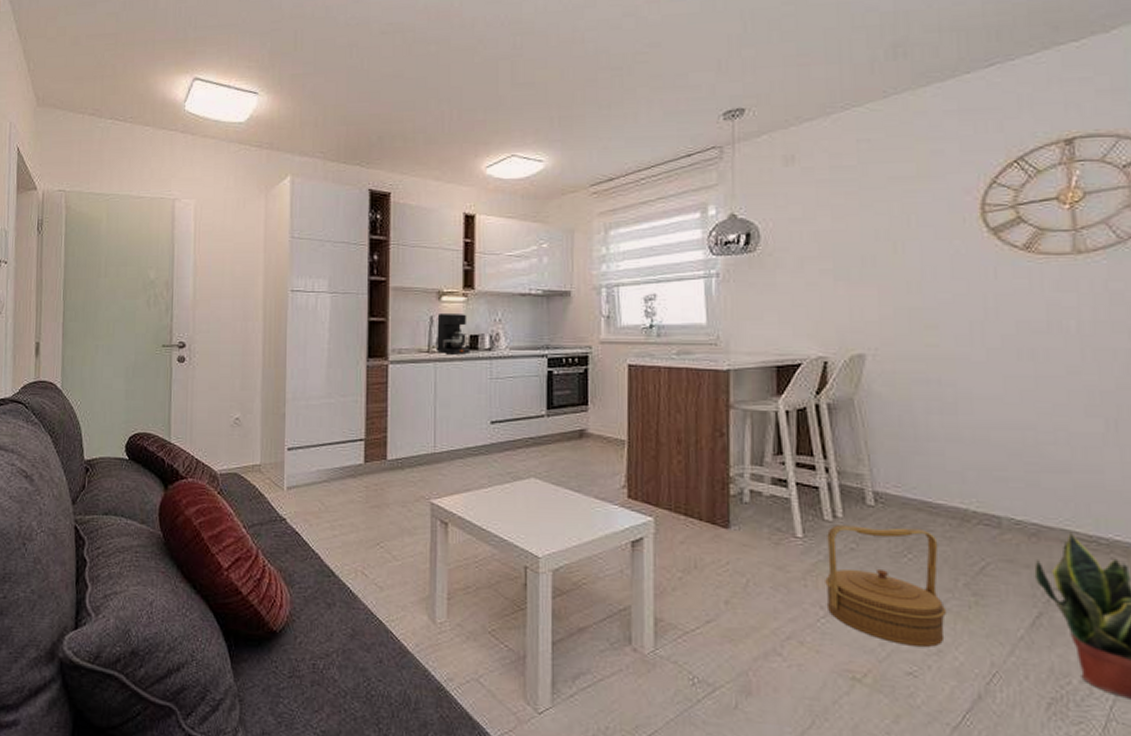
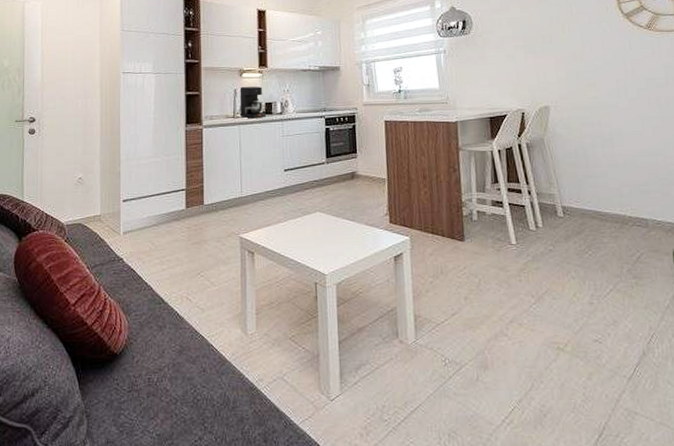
basket: present [825,525,948,648] -> none [533,231,618,321]

